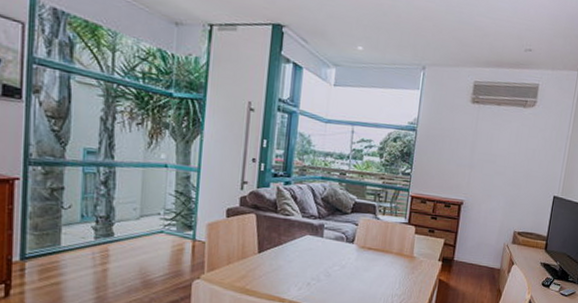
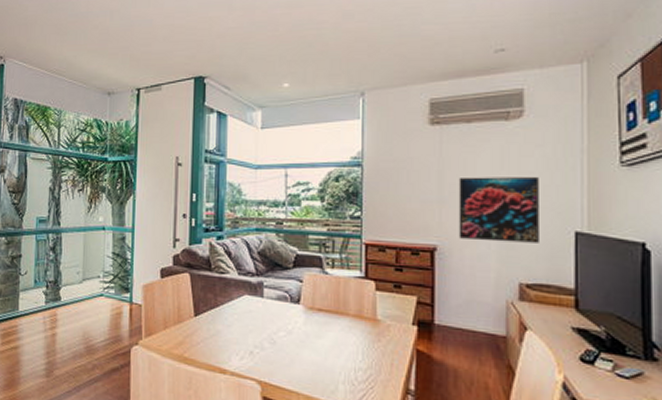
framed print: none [479,149,538,203] -> present [459,177,539,243]

